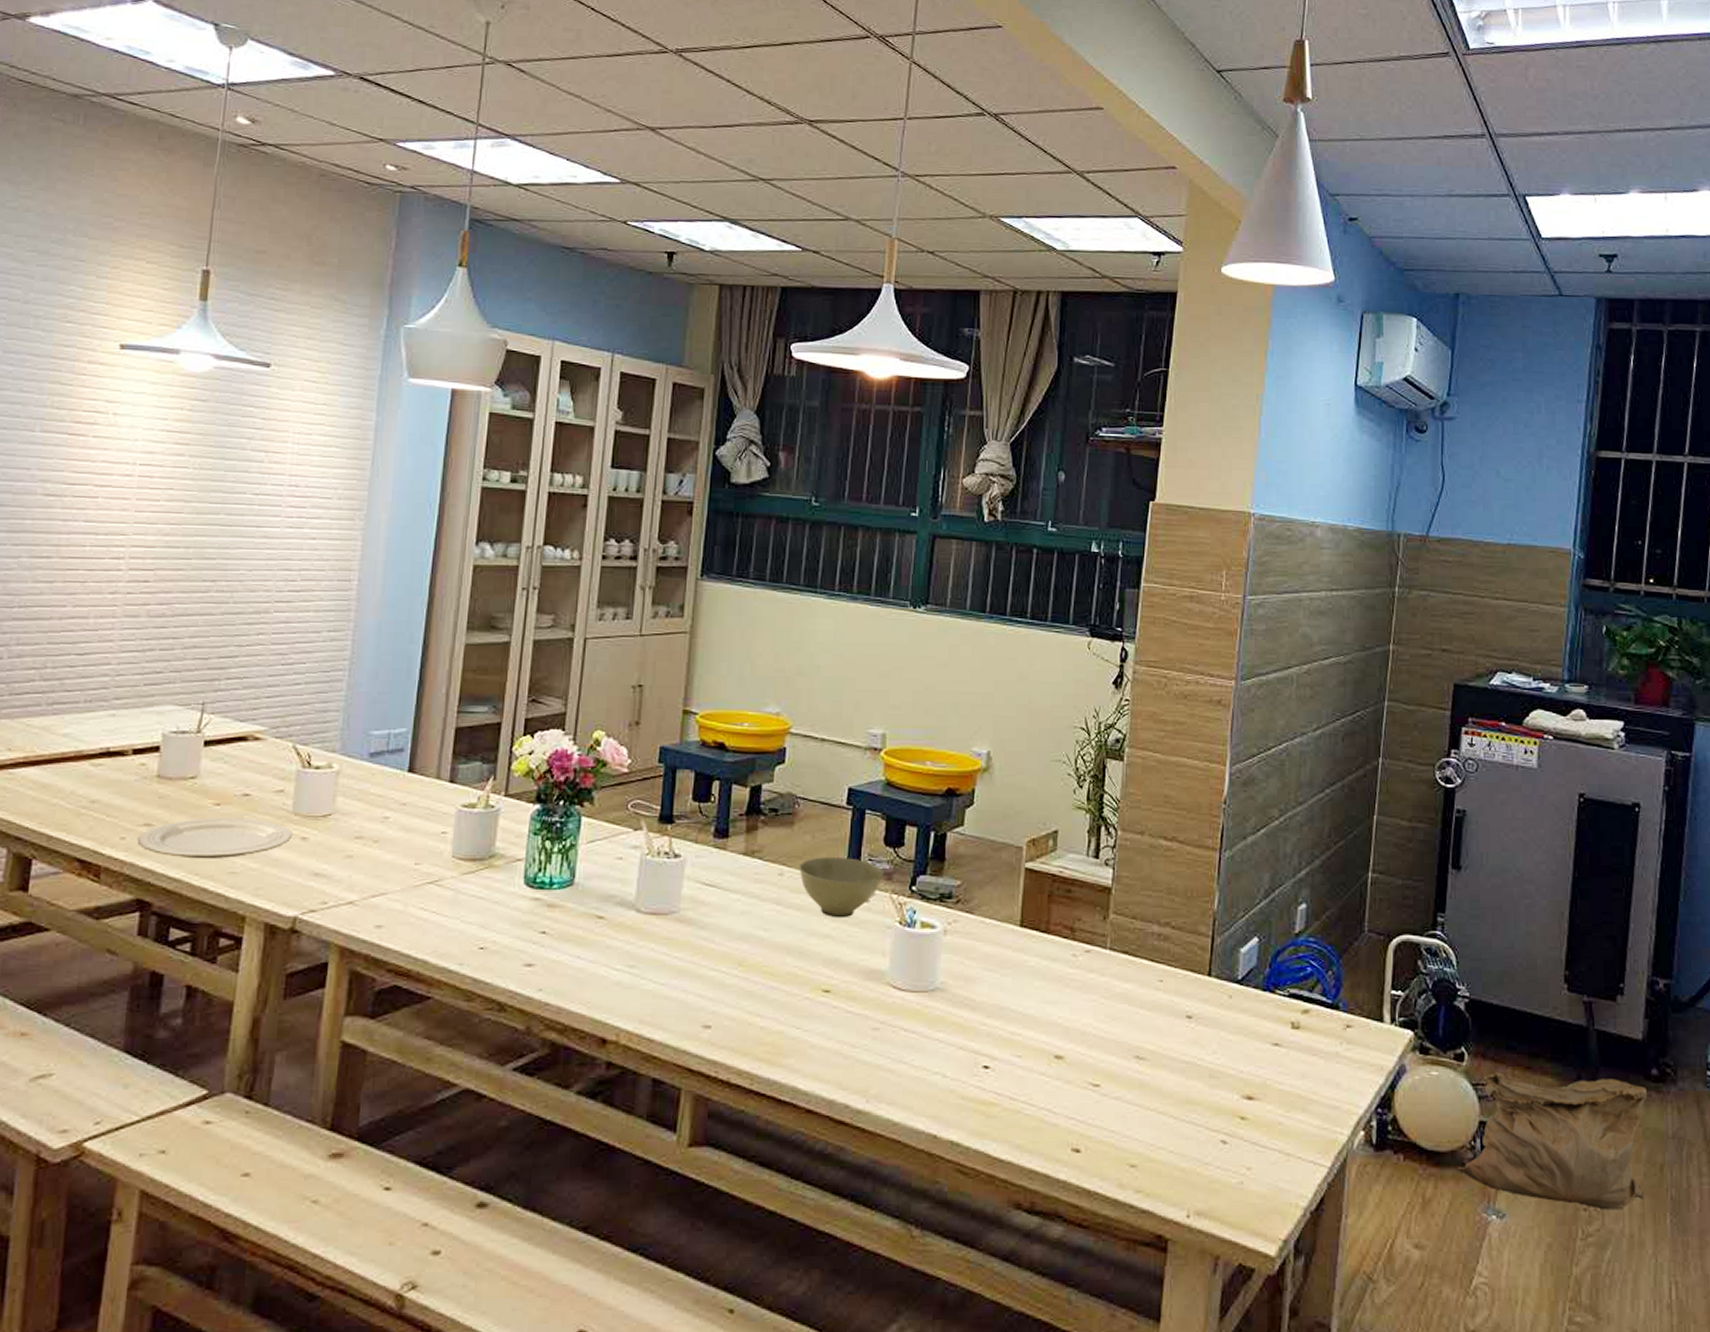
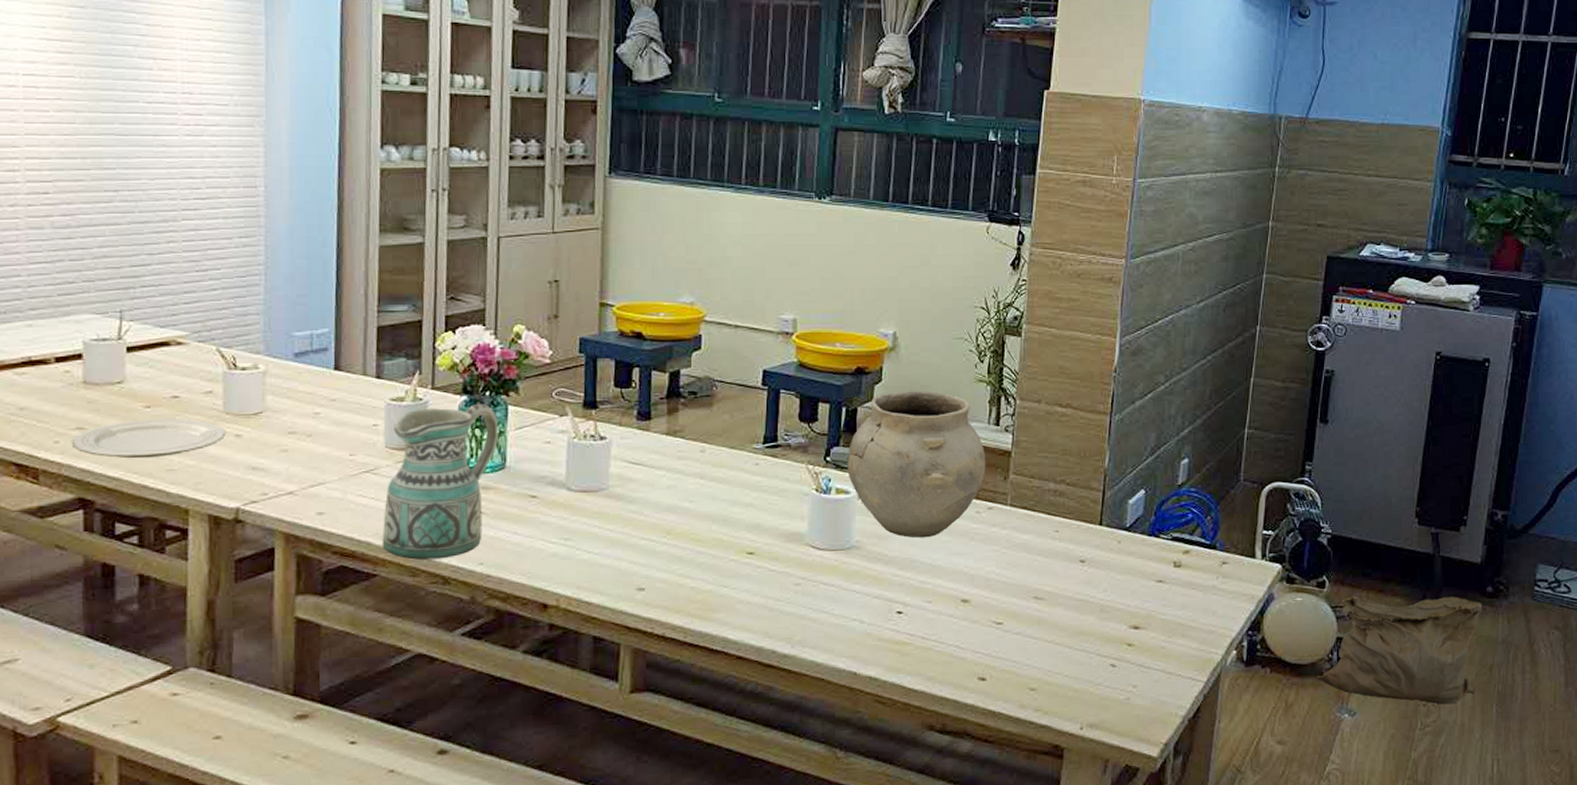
ceramic pitcher: none [439,813,570,983] -> present [382,403,499,560]
bowl: present [799,857,884,918] -> none [719,434,800,489]
clay pot: none [934,816,1084,982] -> present [847,390,986,538]

